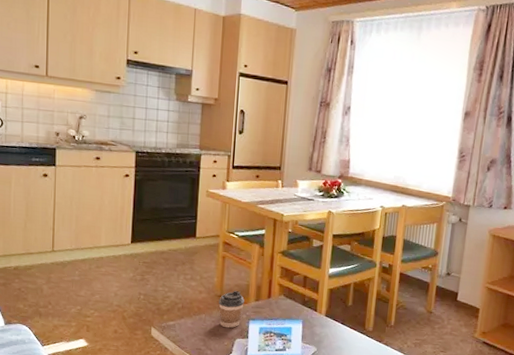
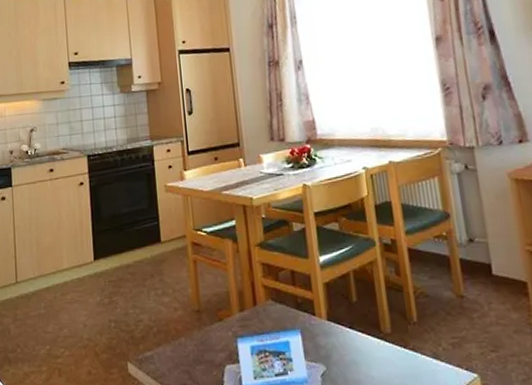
coffee cup: present [218,290,244,328] -> none [197,301,228,352]

